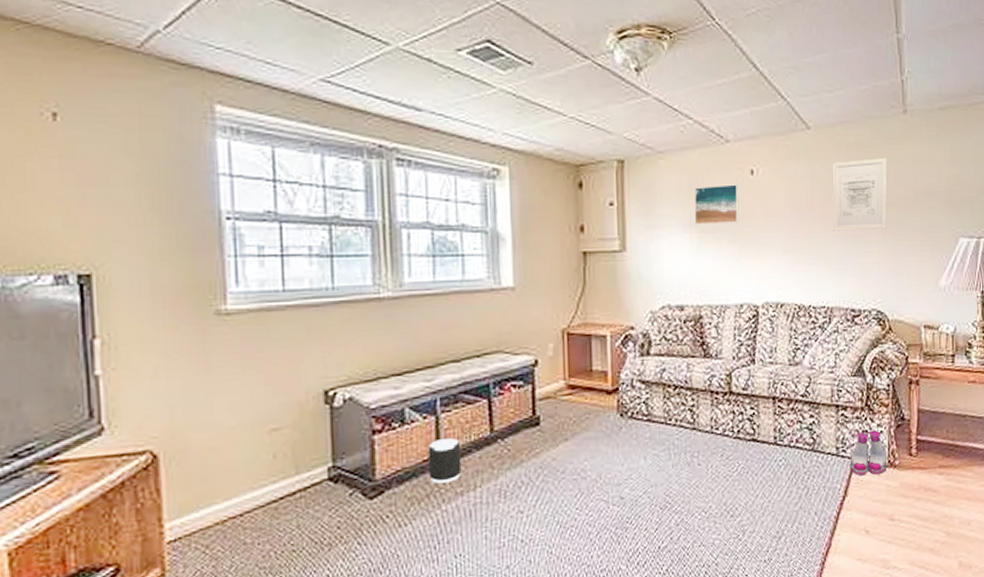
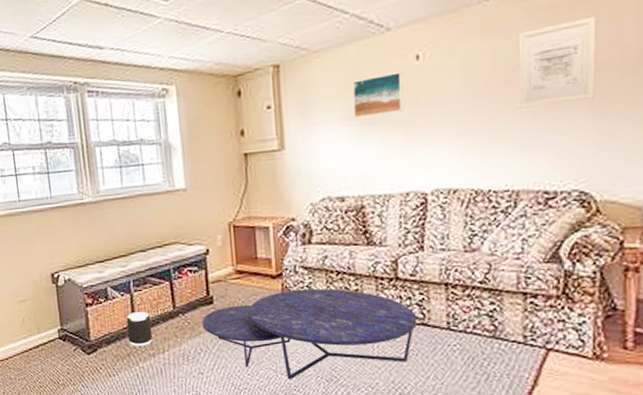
nesting table: none [525,404,748,511] -> present [202,288,418,380]
boots: present [849,430,888,476] -> none [541,320,592,367]

